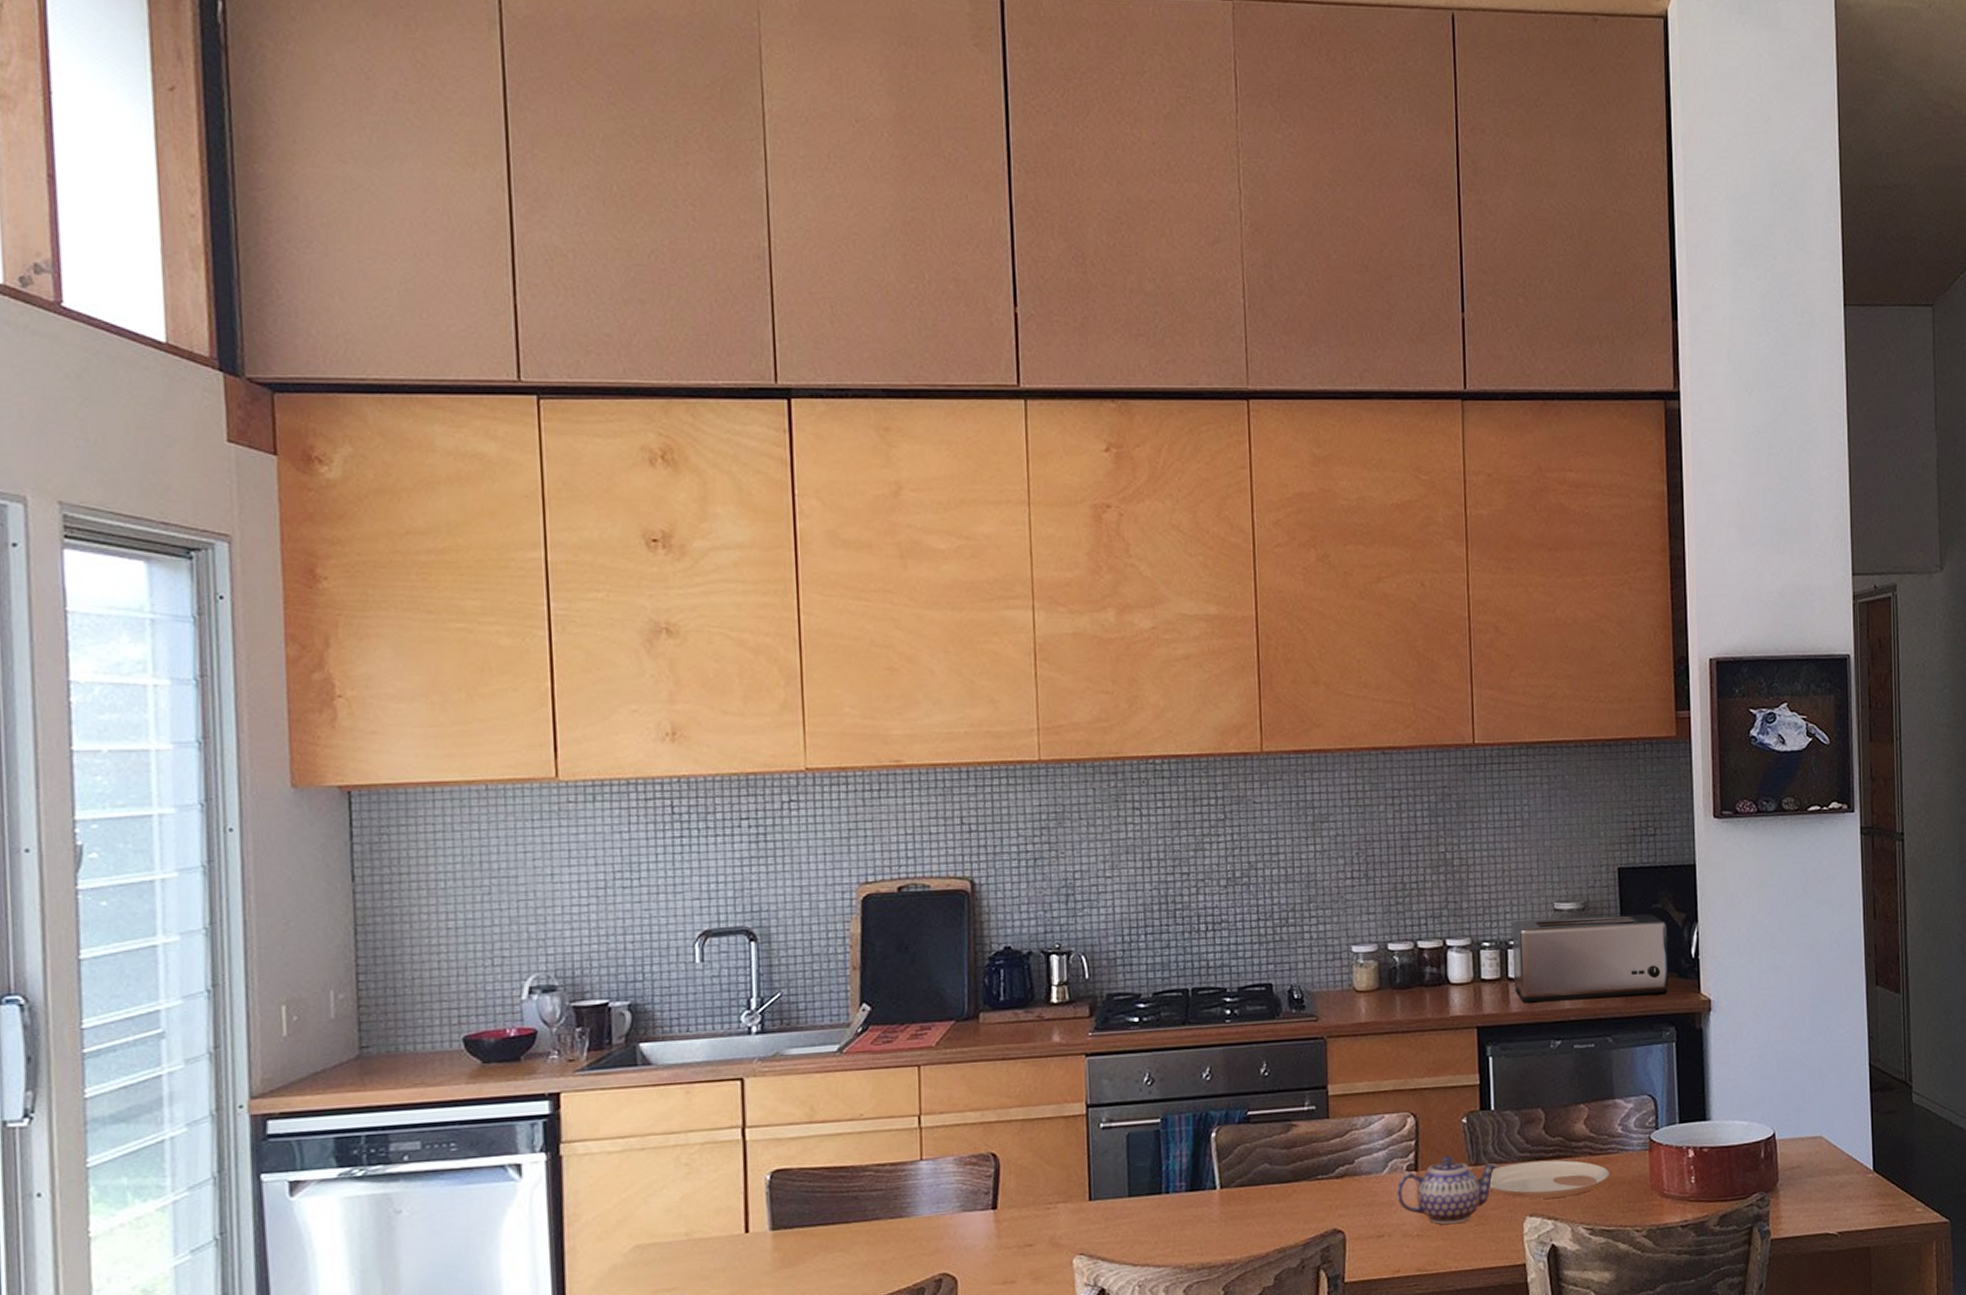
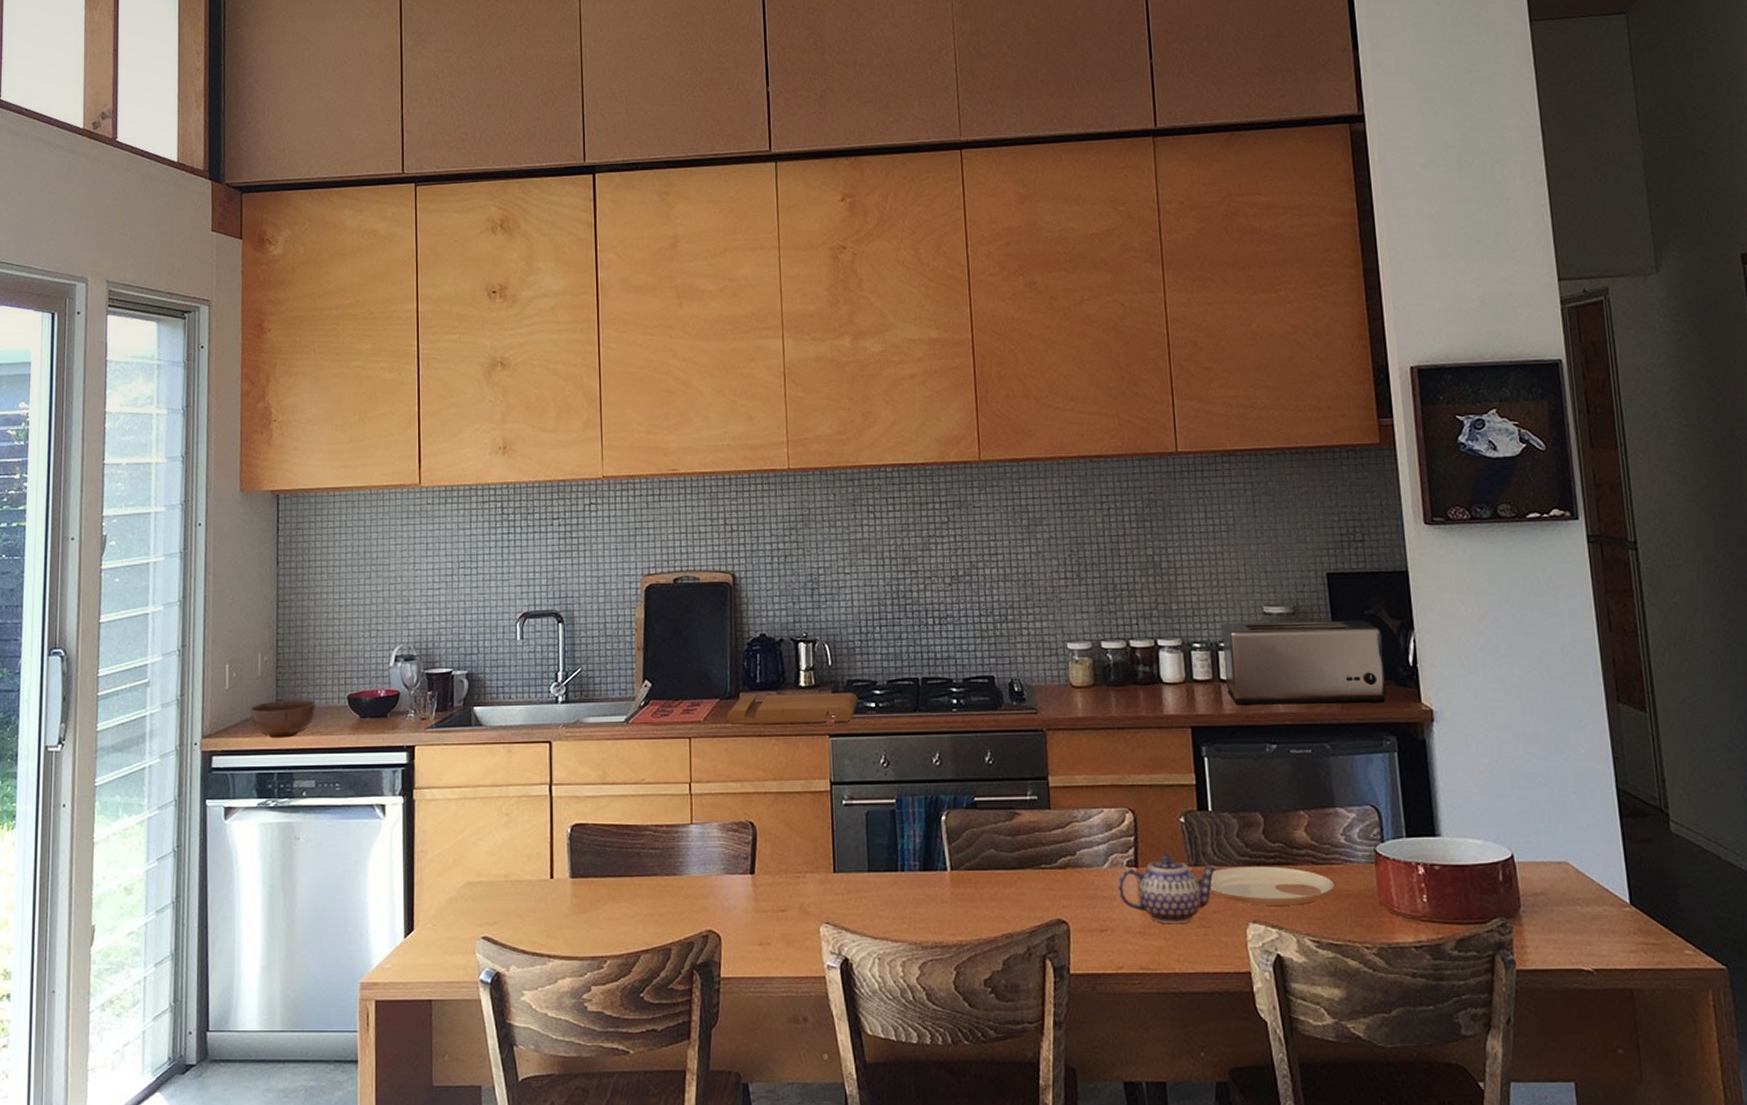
bowl: none [320,1044,418,1095] -> present [249,699,316,739]
cutting board: none [965,1007,1119,1048] -> present [727,692,858,724]

